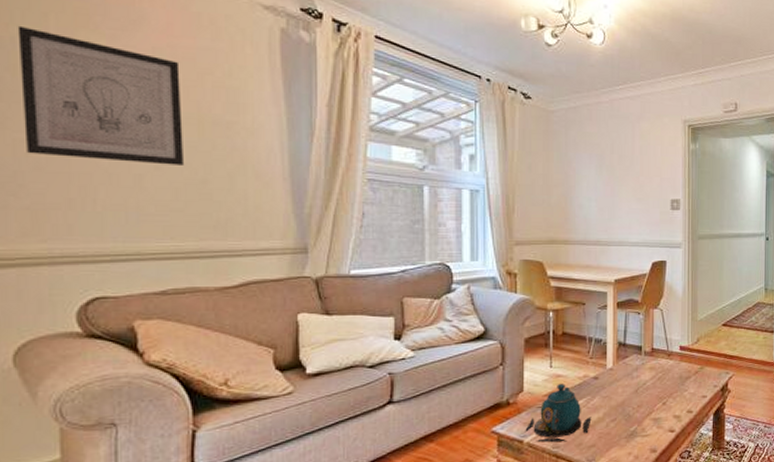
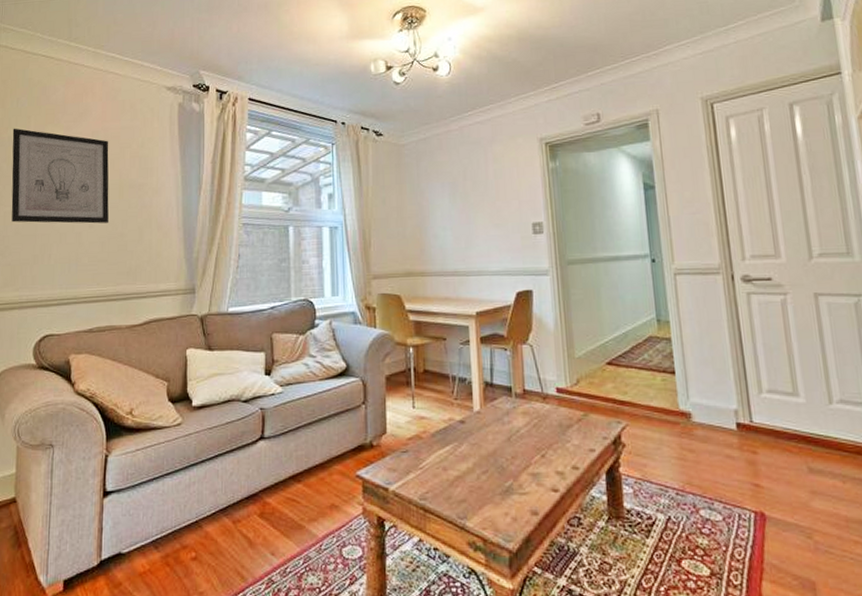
teapot: present [525,383,592,442] -> none [390,426,460,494]

